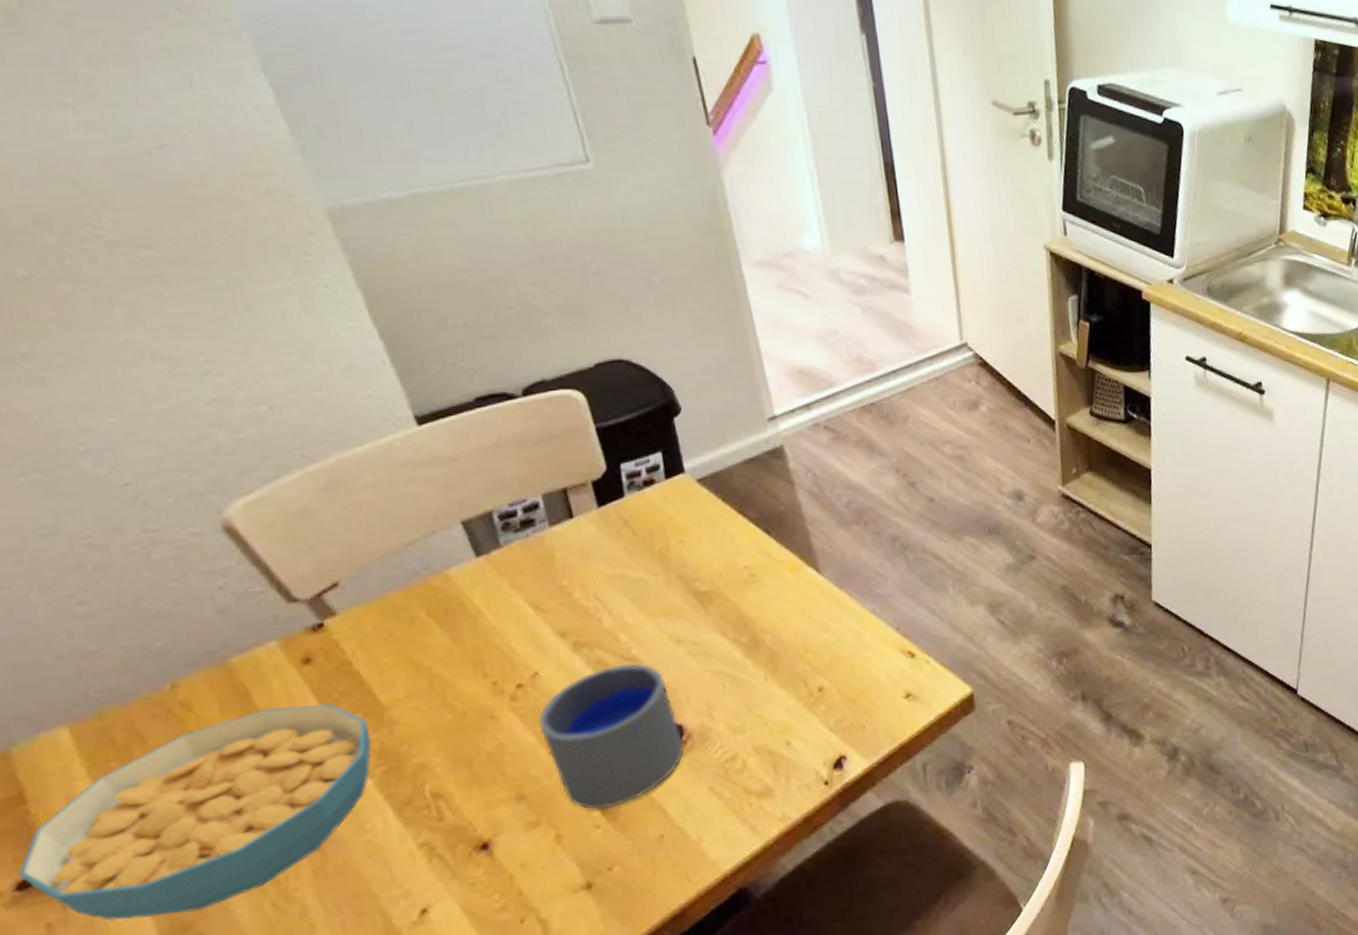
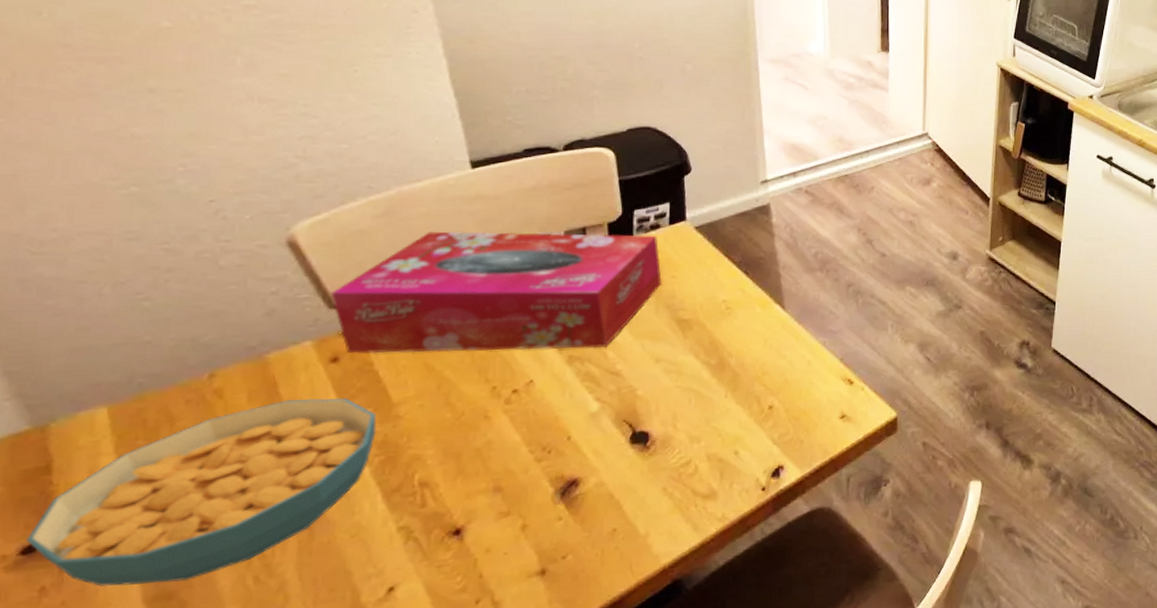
tissue box: none [285,493,668,653] -> present [330,231,662,354]
cup: present [538,663,685,810] -> none [525,376,648,504]

